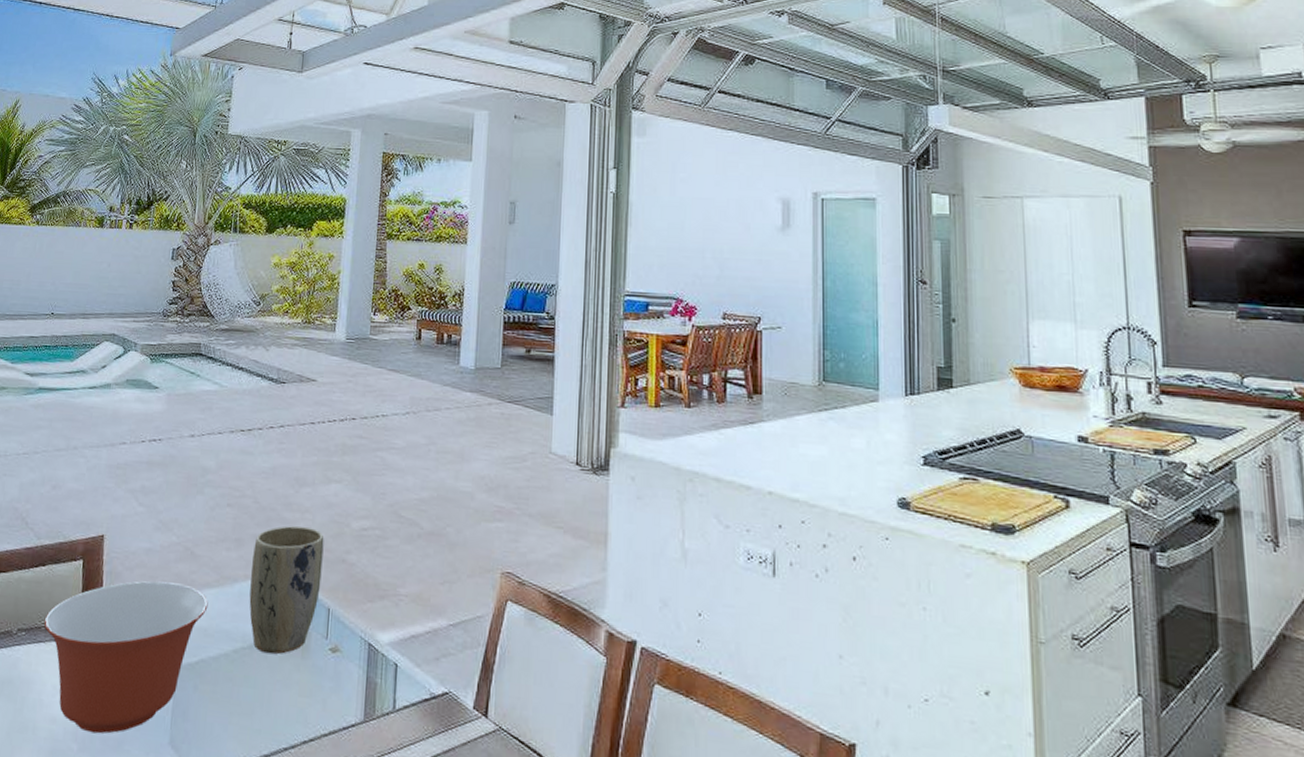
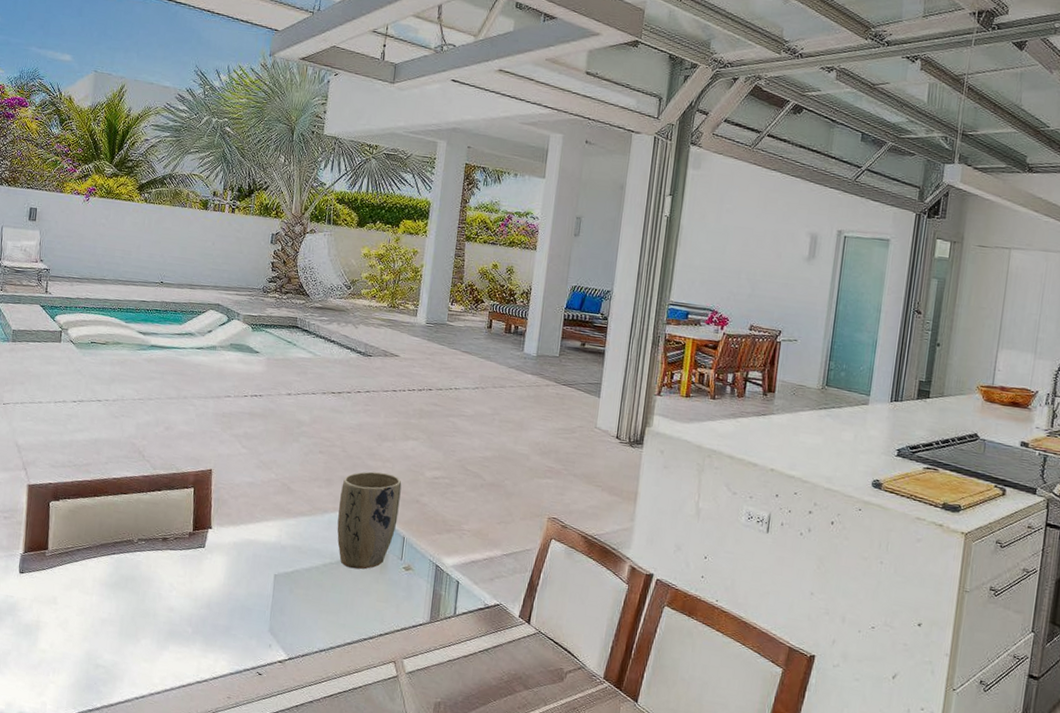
mixing bowl: present [44,581,208,734] -> none [161,507,302,622]

